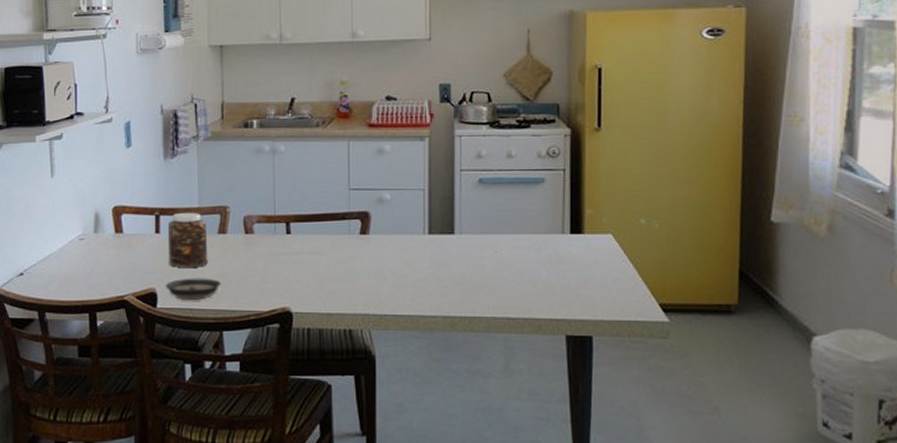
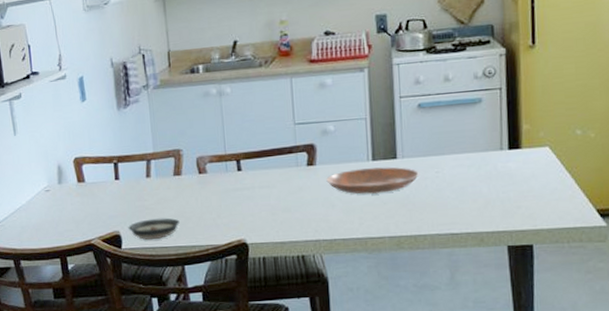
jar: present [167,212,208,267] -> none [126,157,166,210]
bowl: none [379,242,477,269] -> present [326,166,419,194]

